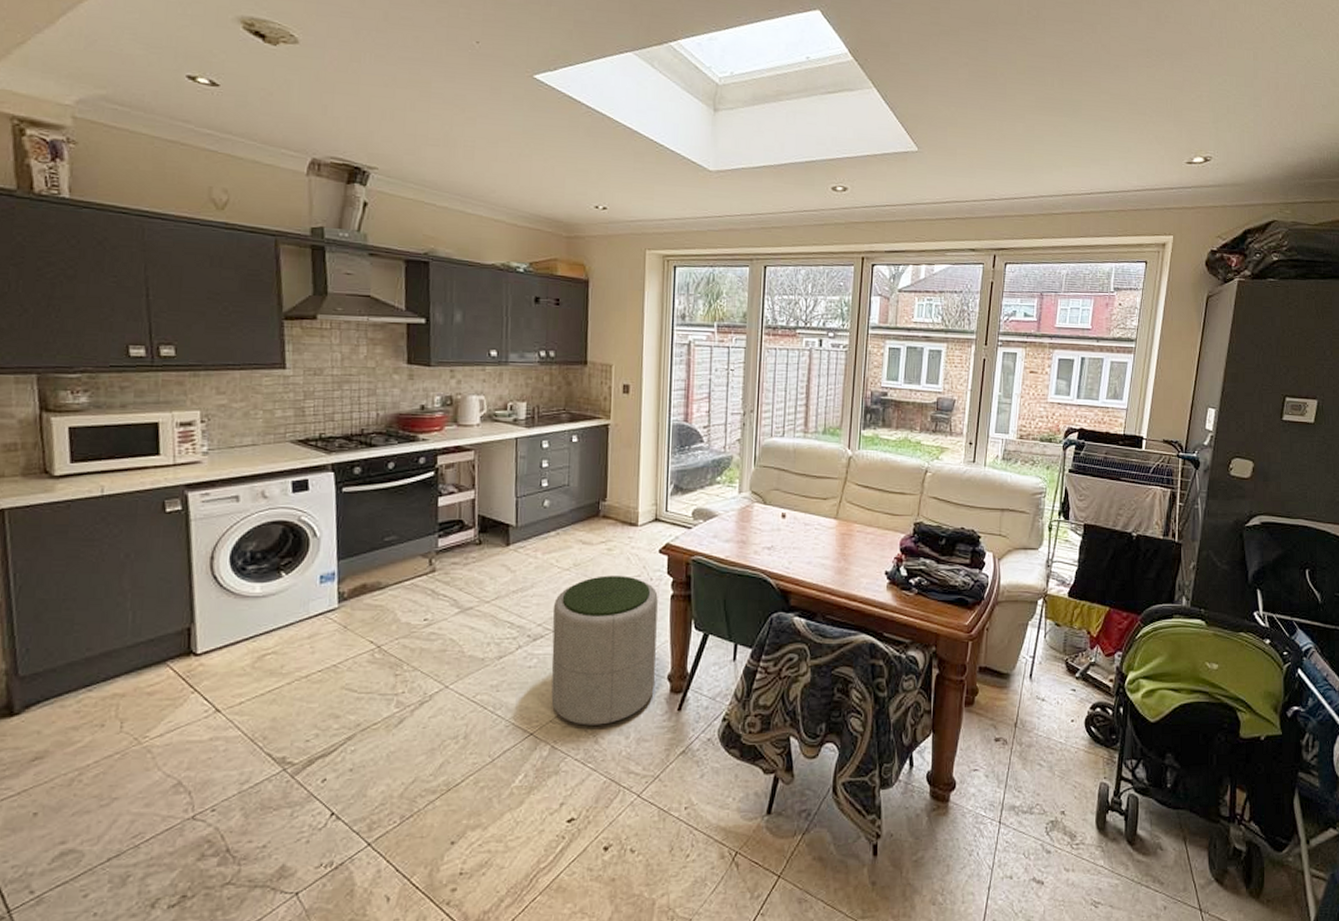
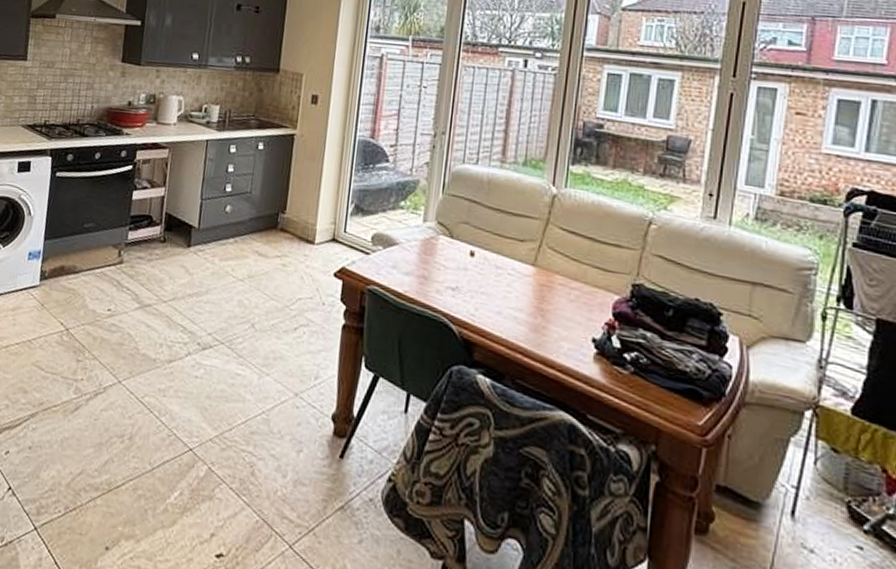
ottoman: present [551,575,658,726] -> none [213,292,329,456]

